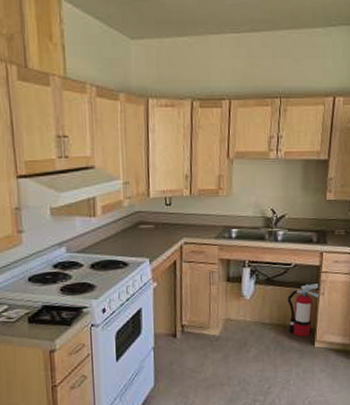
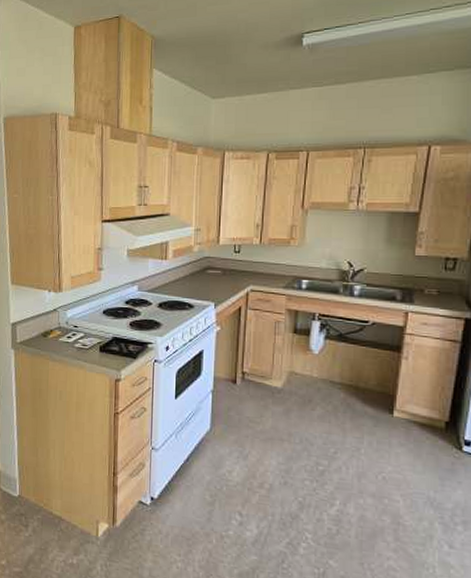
fire extinguisher: present [287,283,320,337] -> none [362,345,402,403]

